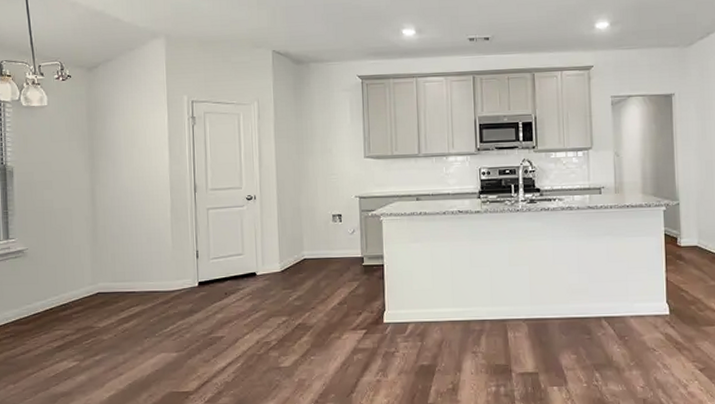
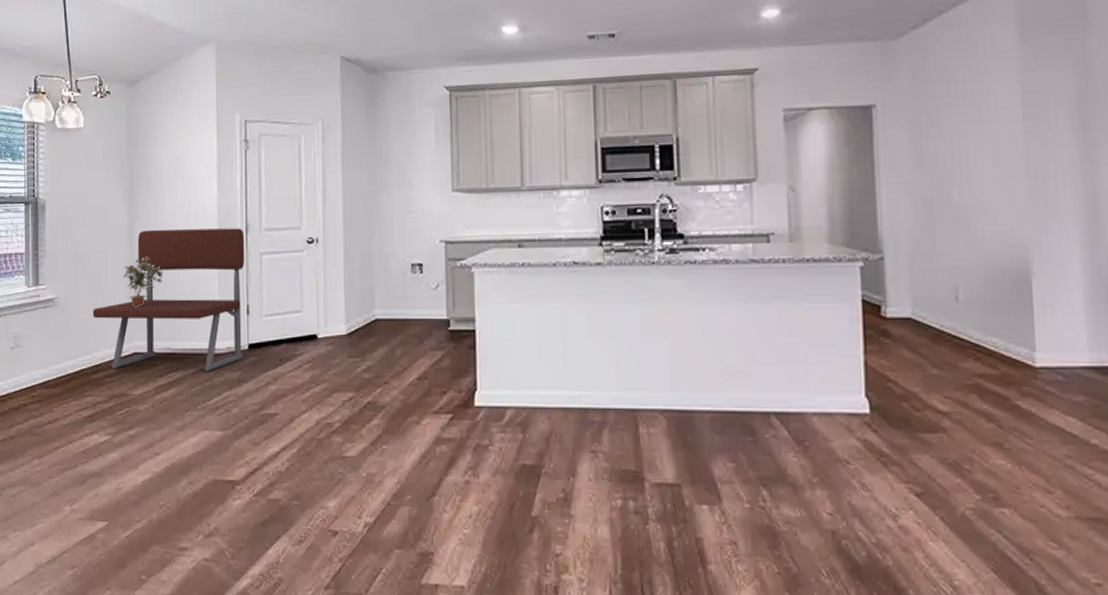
bench: none [59,188,194,306] -> present [92,228,245,372]
potted plant: none [86,213,123,255] -> present [123,257,164,307]

